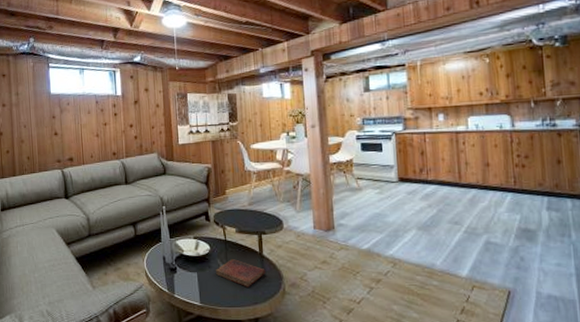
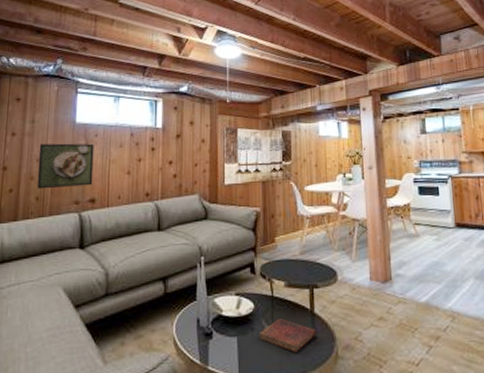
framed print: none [24,111,70,151] -> present [36,143,94,189]

